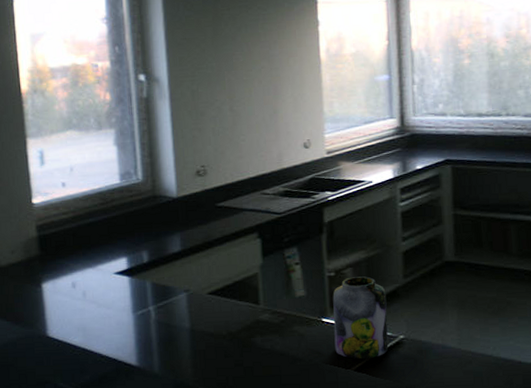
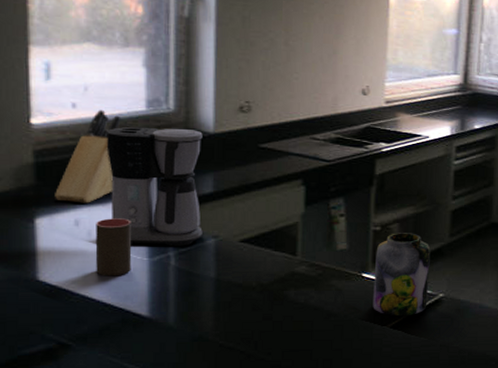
knife block: none [55,186,101,268] -> present [55,109,121,203]
cup: none [88,279,120,331] -> present [95,218,132,276]
coffee maker: none [91,195,176,302] -> present [106,126,203,247]

